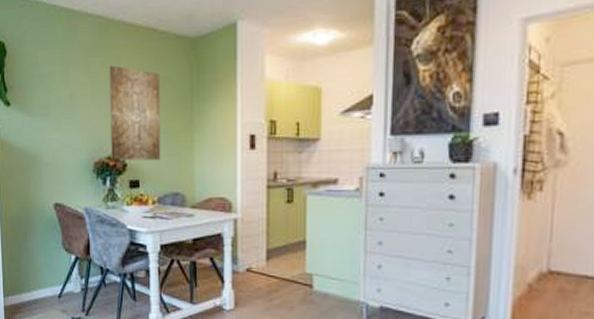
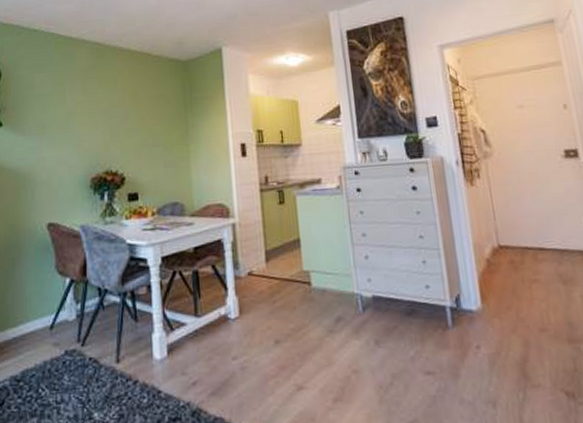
wall art: present [109,65,161,161] -> none [106,85,159,175]

